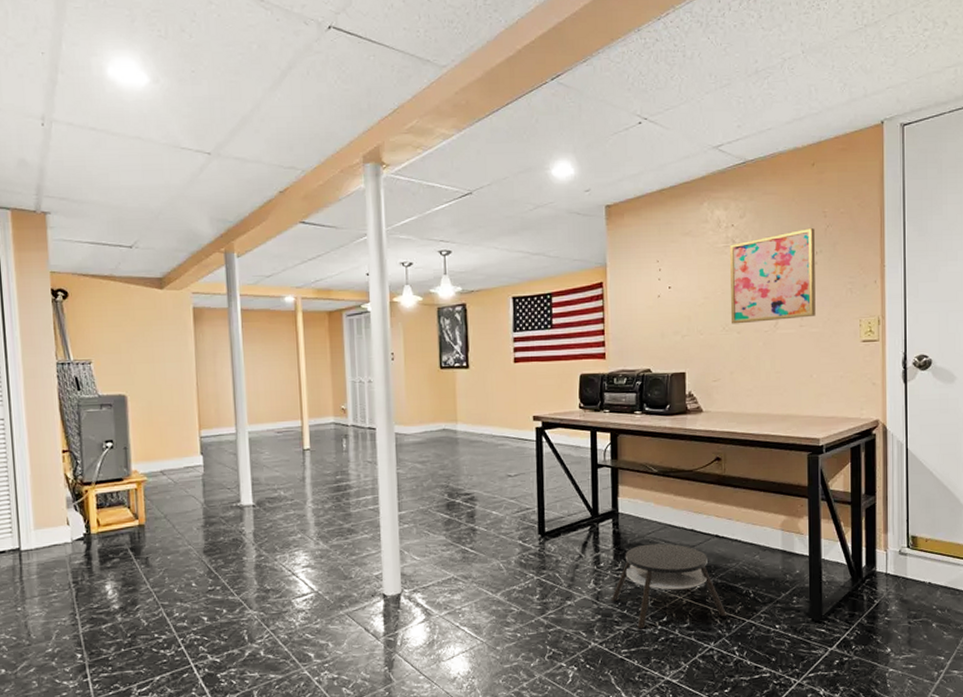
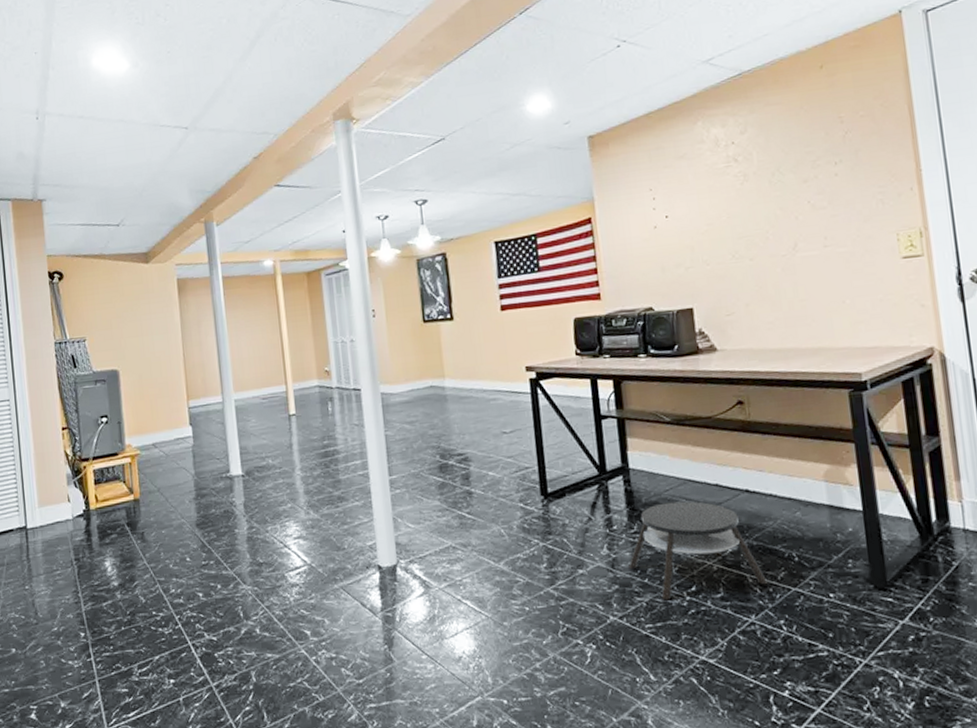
wall art: present [730,227,816,324] -> none [732,135,842,251]

